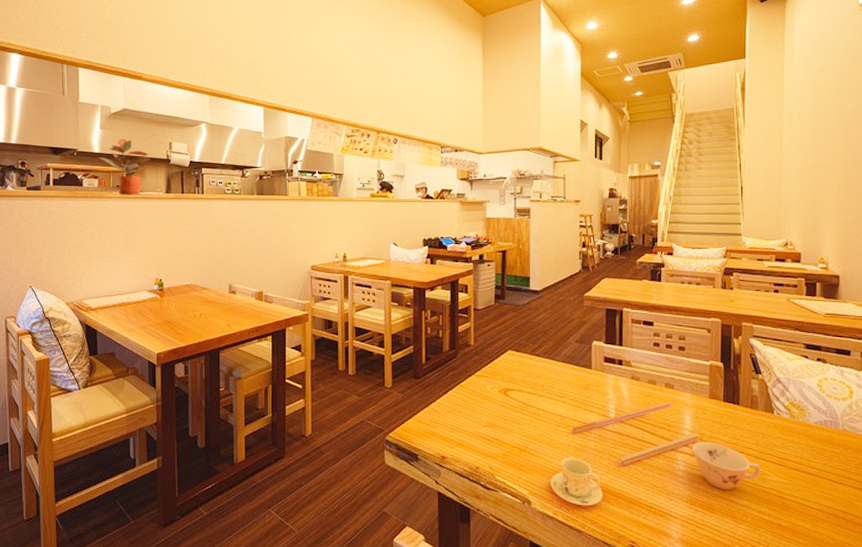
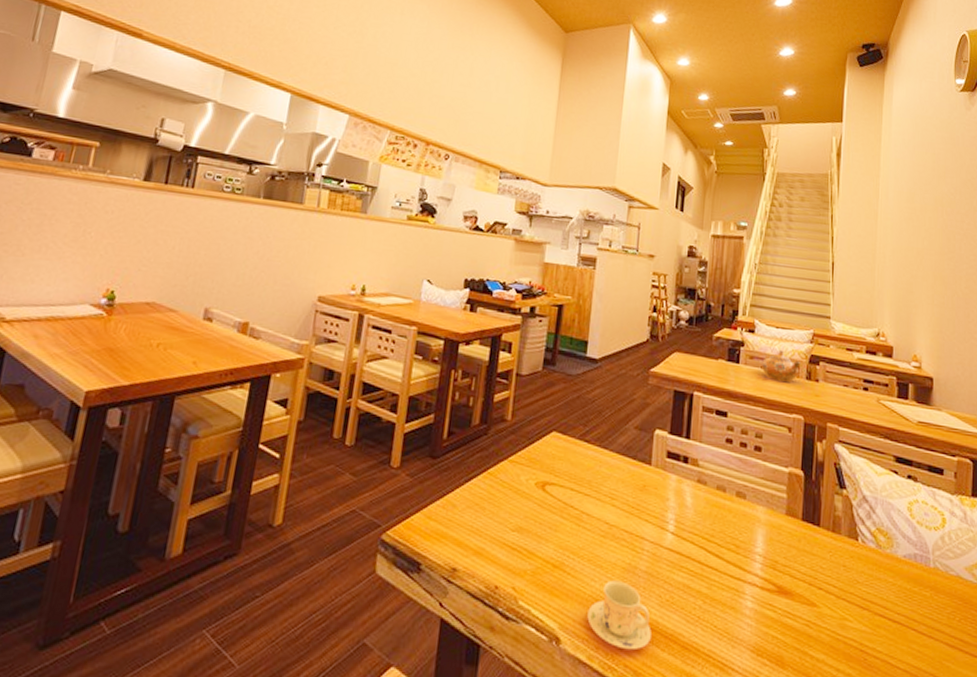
potted plant: present [97,137,156,195] -> none [60,103,137,178]
chopsticks: present [571,402,700,466] -> none [620,515,773,598]
teapot: none [681,266,716,293] -> present [762,349,801,383]
teacup: present [691,441,761,490] -> none [761,570,841,639]

